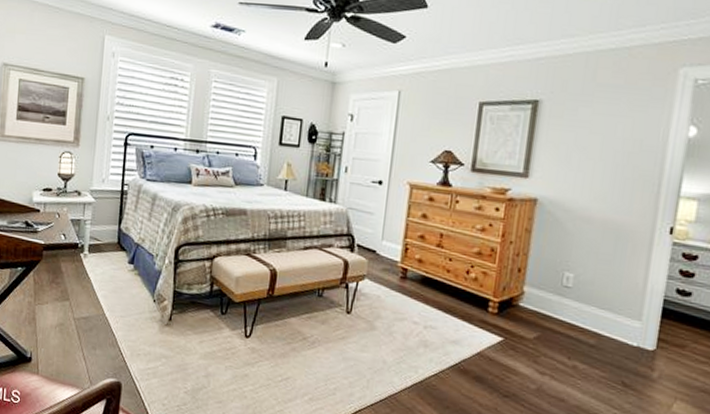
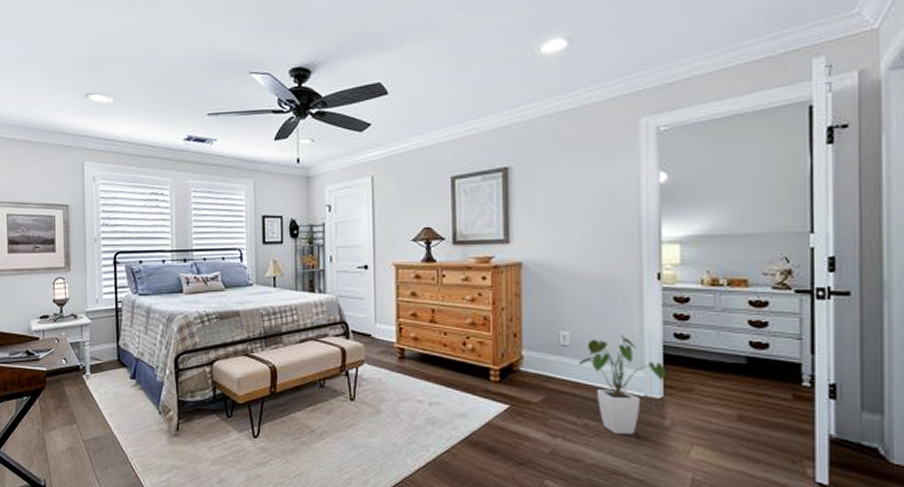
house plant: none [578,282,662,382] -> present [579,334,665,434]

